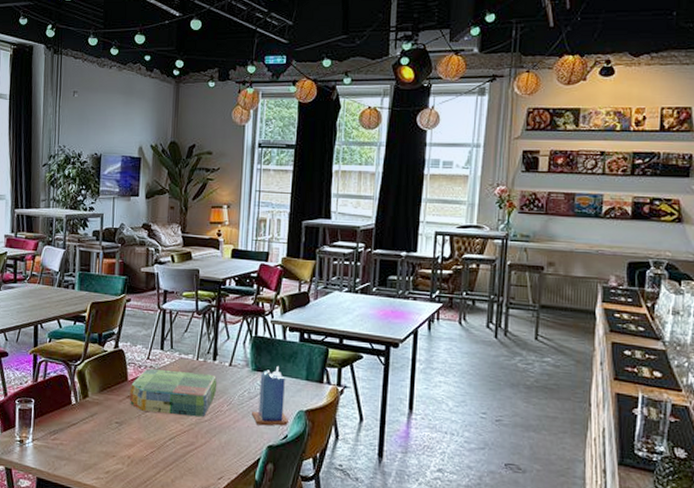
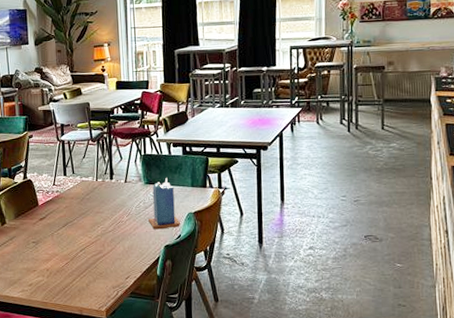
board game: present [129,368,218,418] -> none [41,191,117,230]

